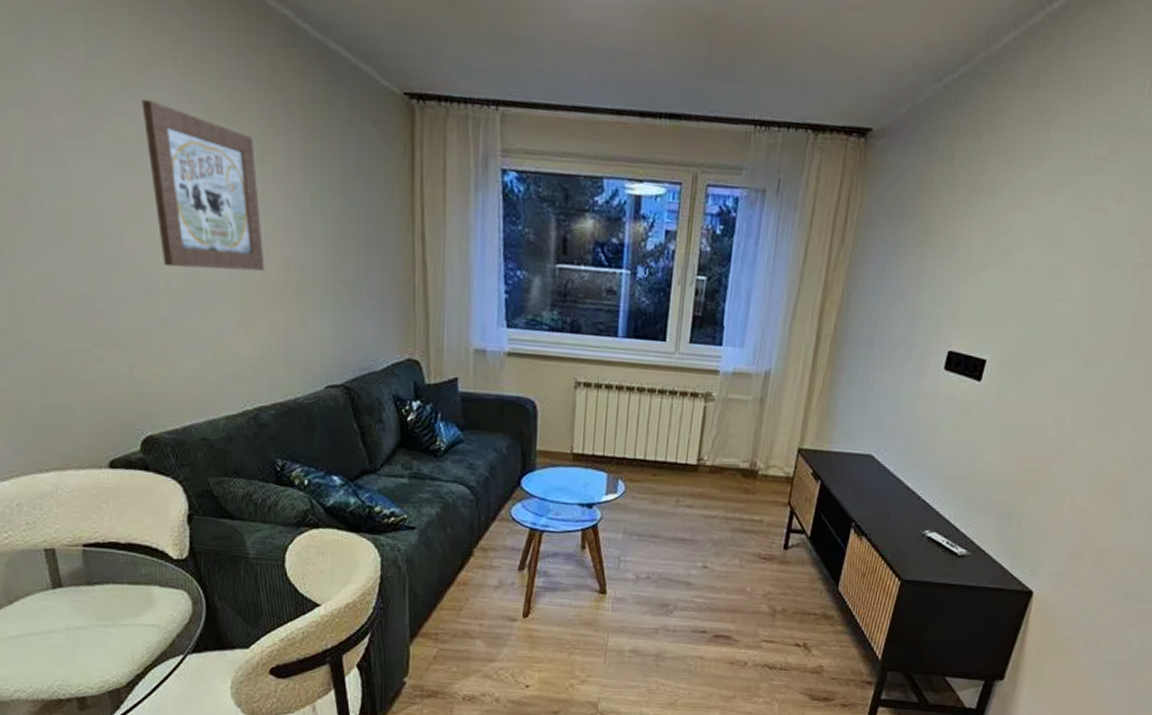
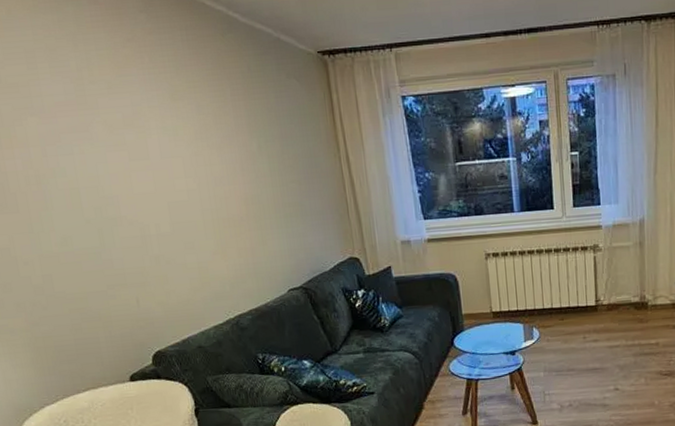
wall art: present [141,100,265,272] -> none [121,93,230,217]

